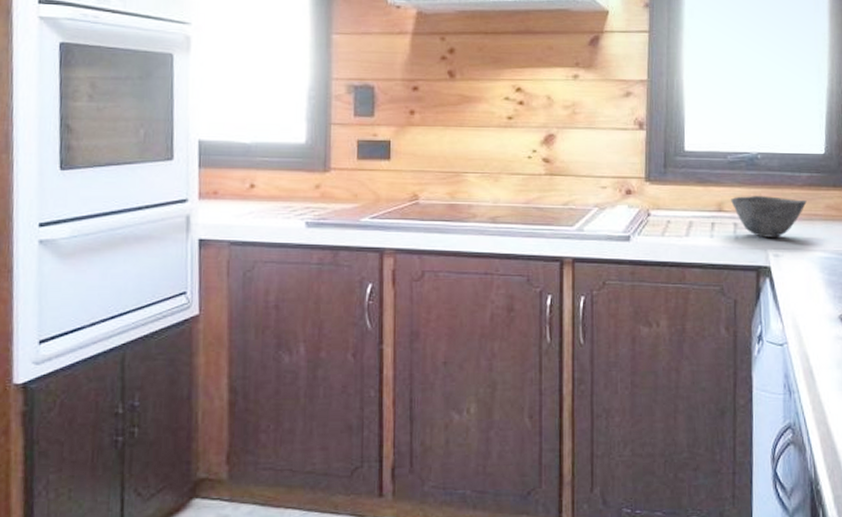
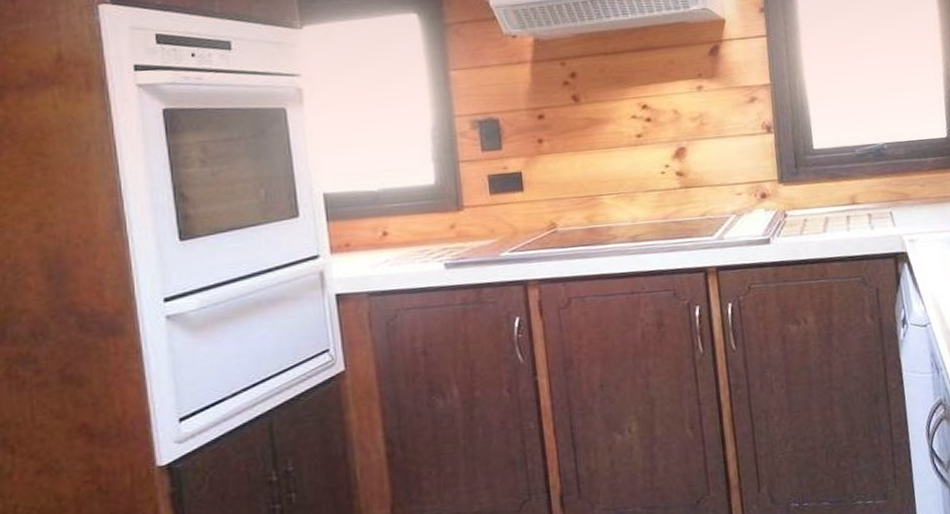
bowl: present [731,196,807,238] -> none [863,183,935,225]

